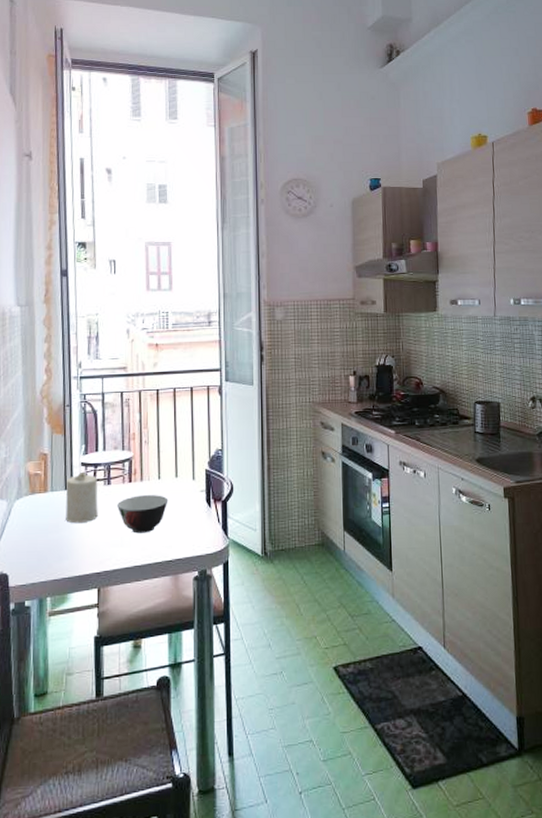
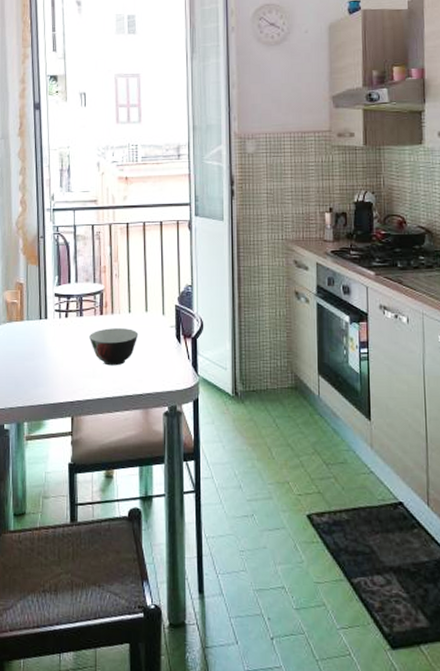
candle: present [65,471,98,524] -> none [40,302,71,353]

